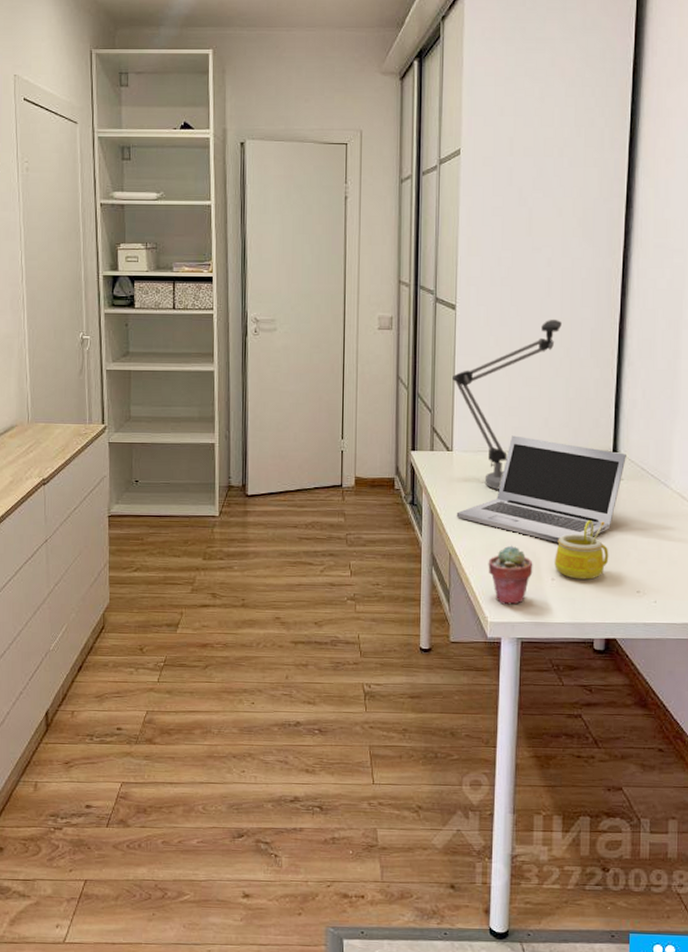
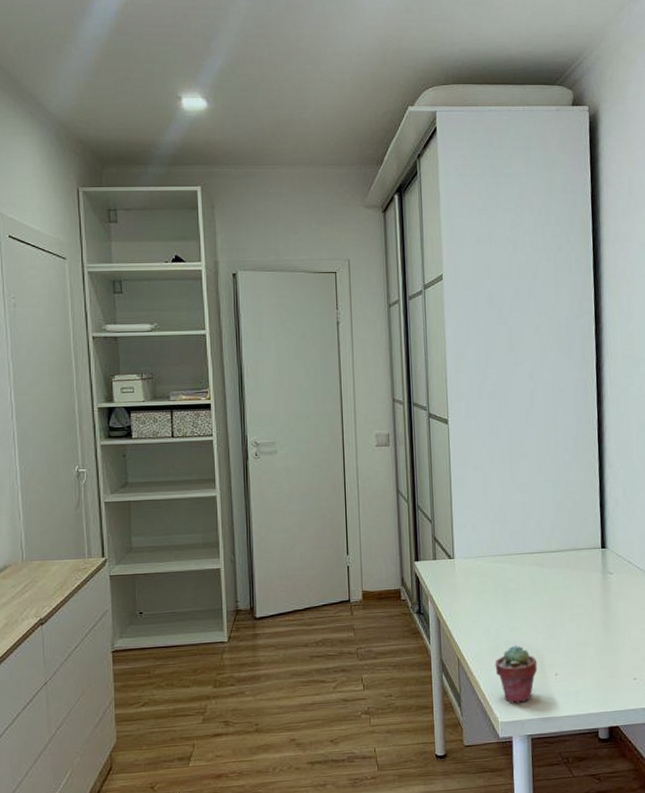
desk lamp: present [452,319,562,490] -> none [449,427,546,593]
laptop: present [456,435,626,542] -> none [462,539,614,639]
mug: present [554,521,609,580] -> none [556,614,606,672]

